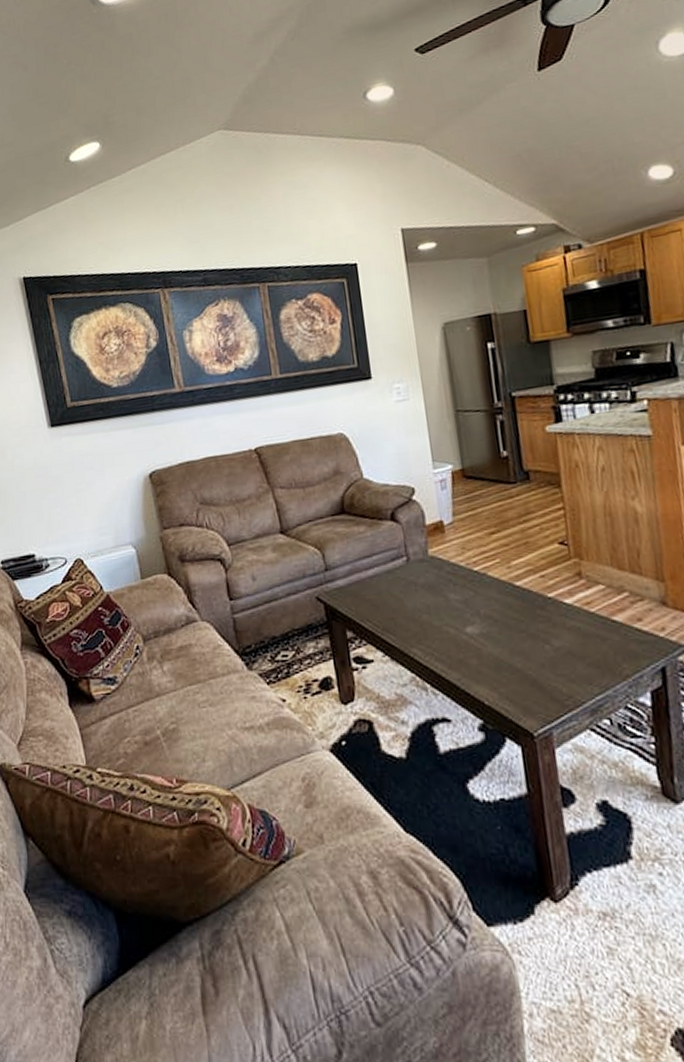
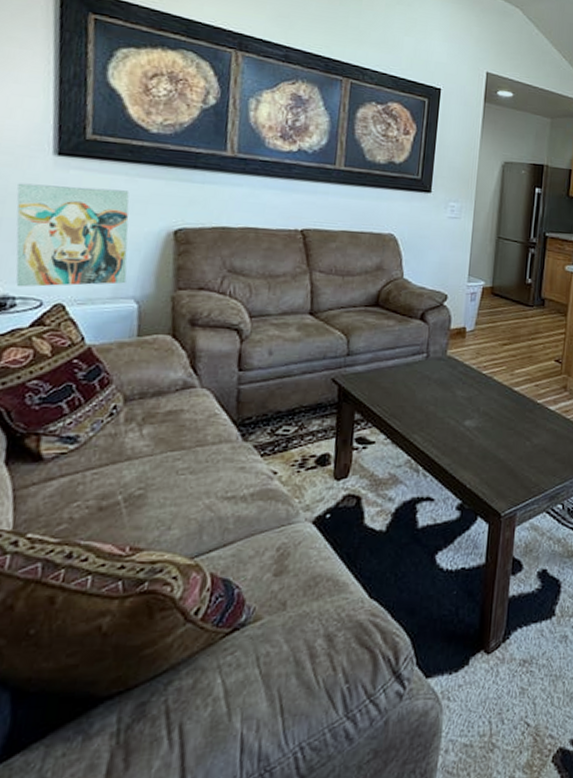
wall art: none [30,446,122,549] -> present [16,183,129,287]

